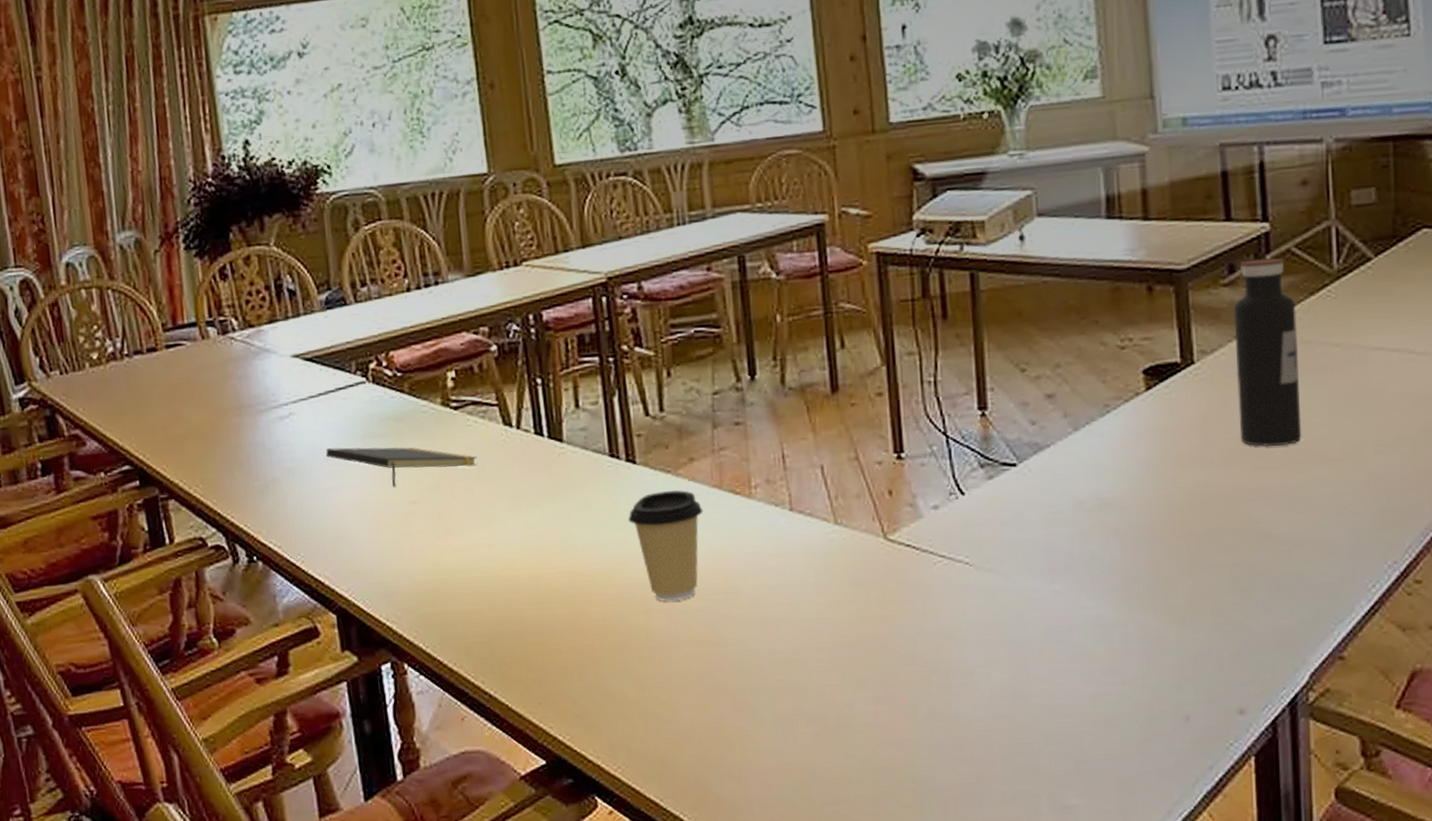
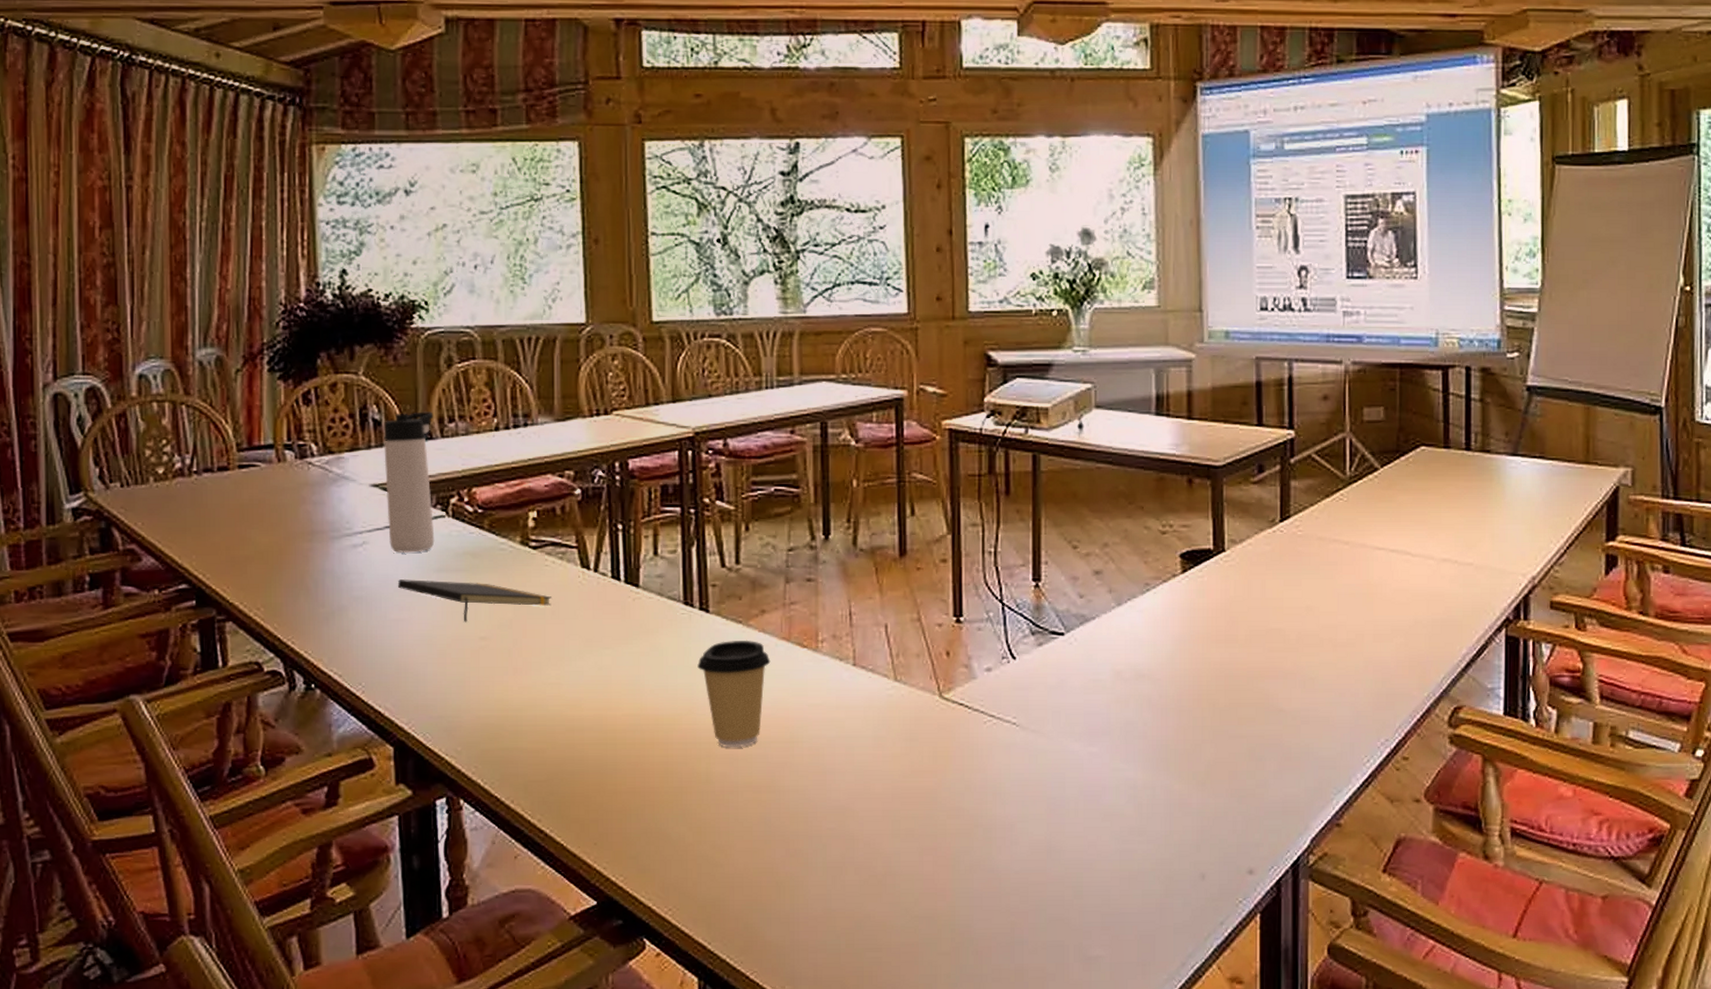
thermos bottle: none [298,277,358,422] -> present [384,412,435,553]
water bottle: present [1233,258,1302,447] -> none [1260,462,1314,630]

